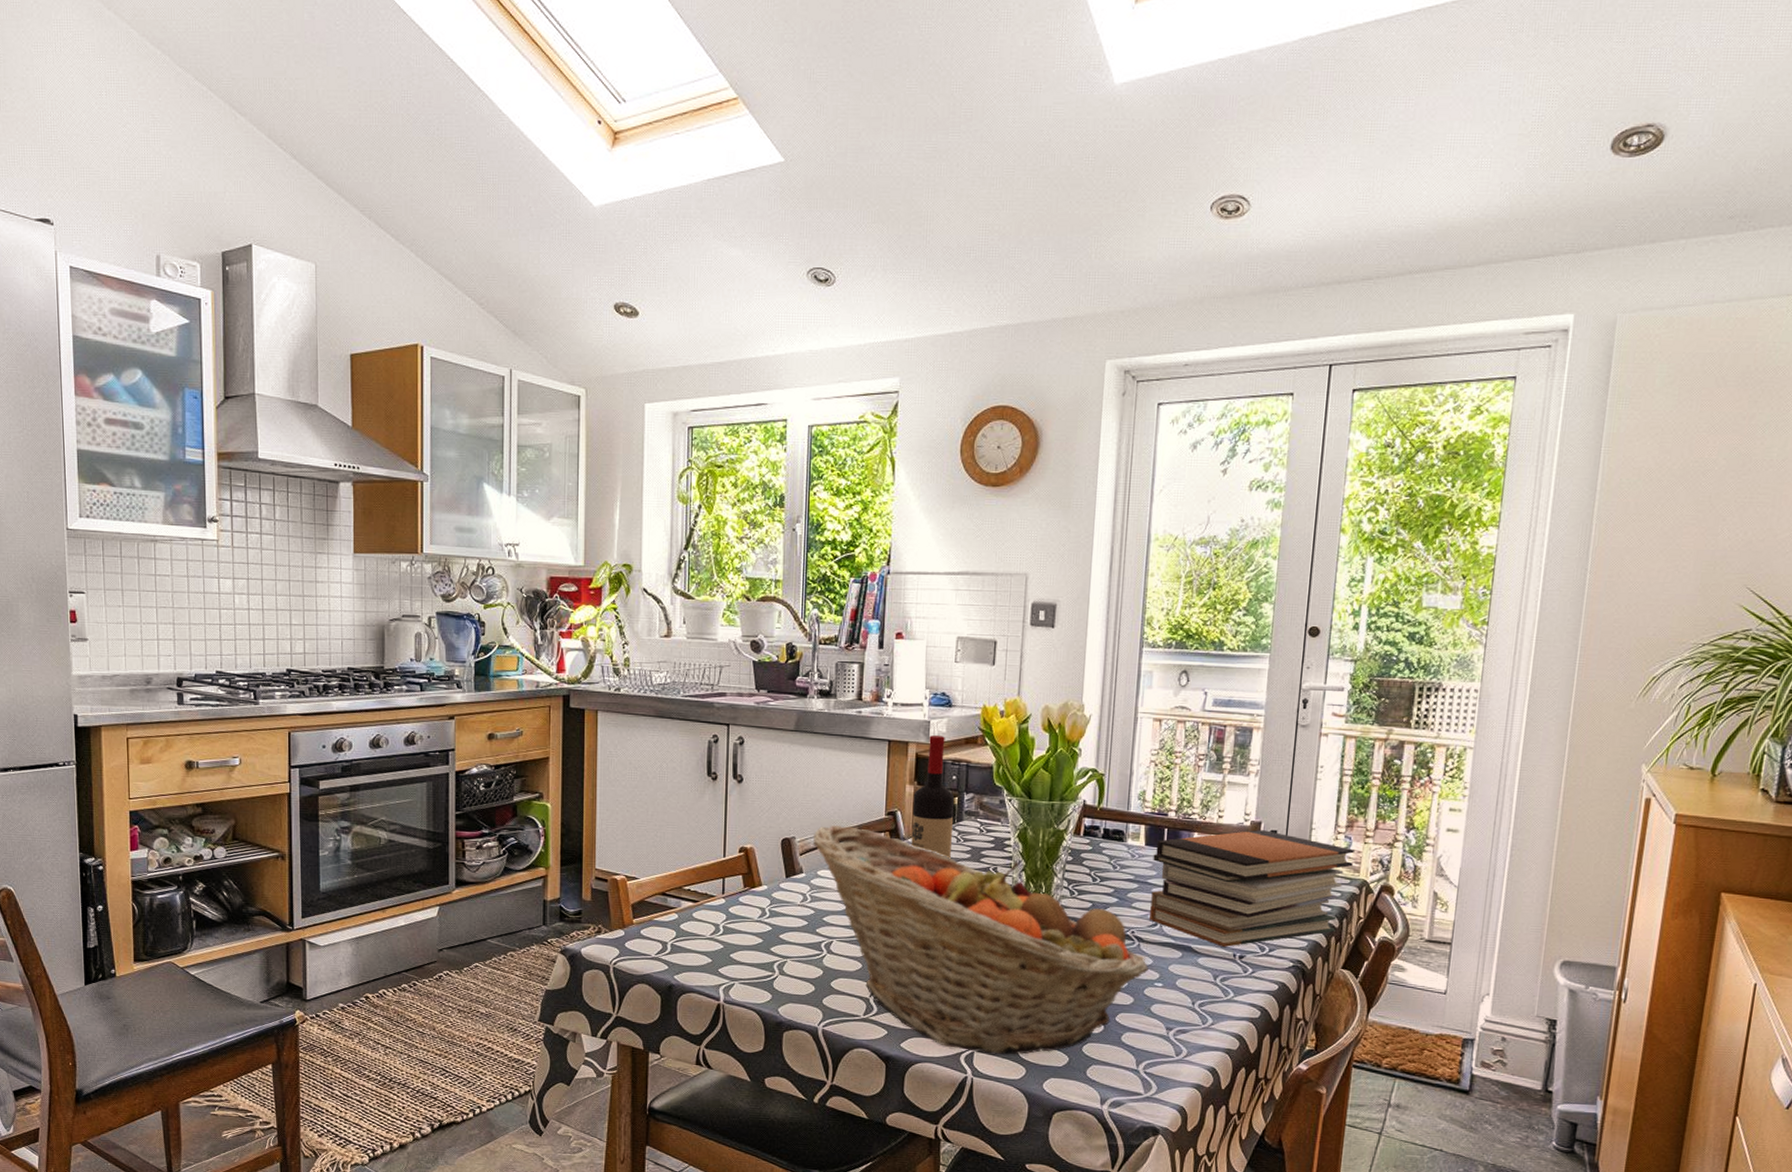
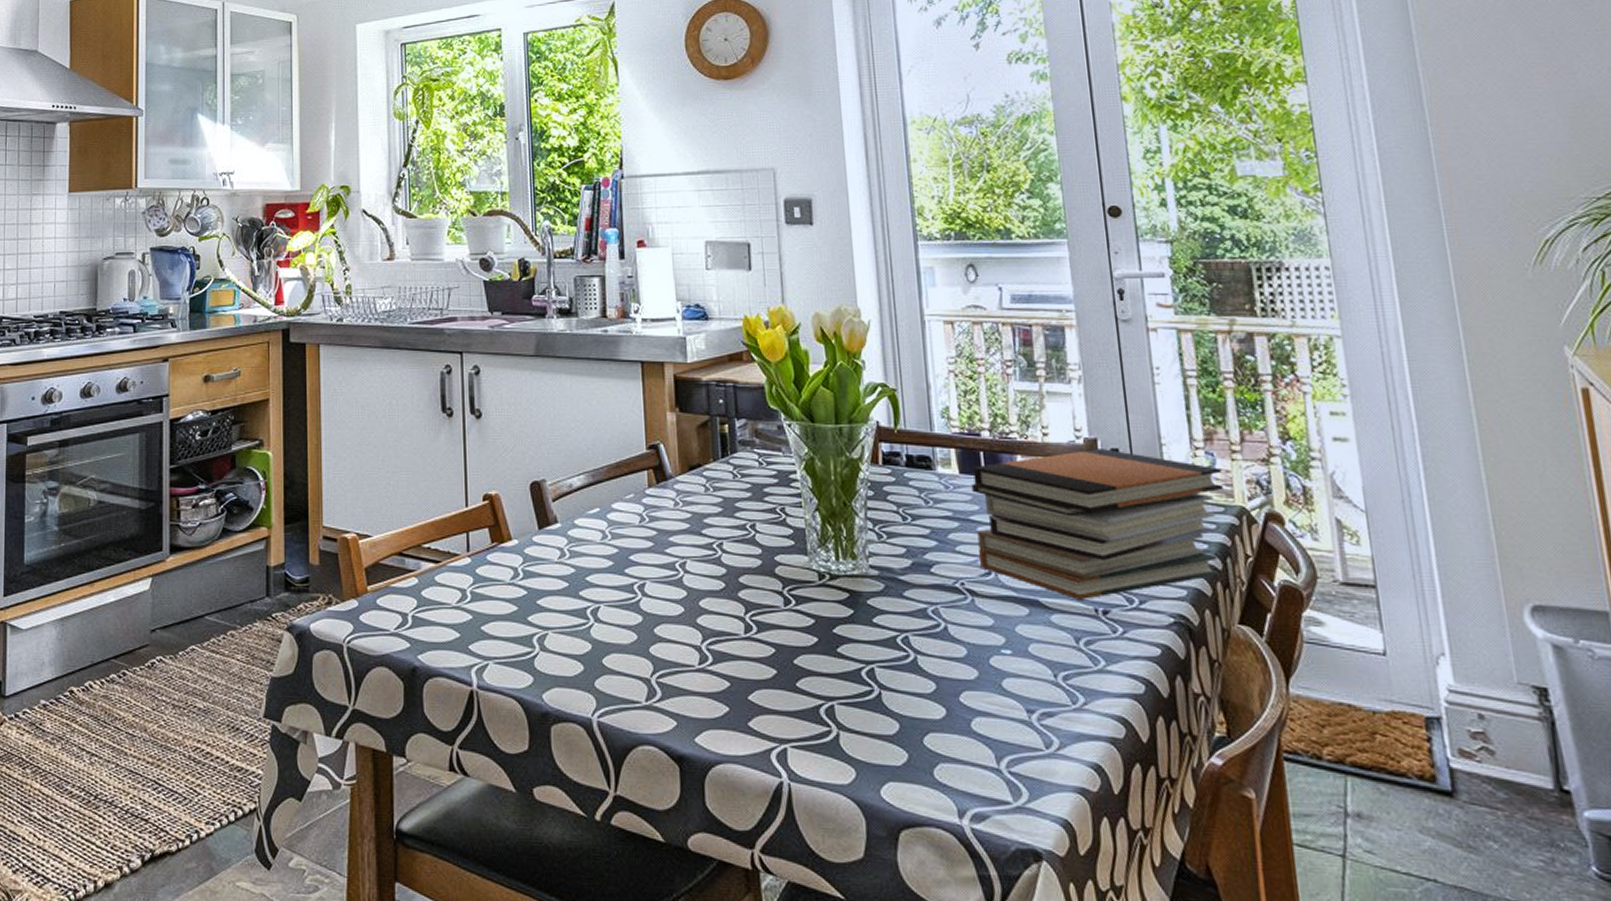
fruit basket: present [813,824,1149,1055] -> none [566,463,990,751]
wine bottle: present [911,735,955,859] -> none [676,354,728,499]

